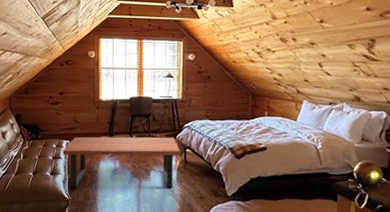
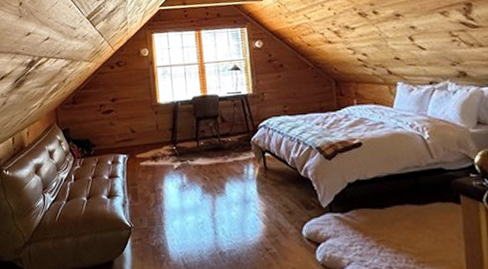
coffee table: present [62,136,180,188] -> none [119,140,258,212]

